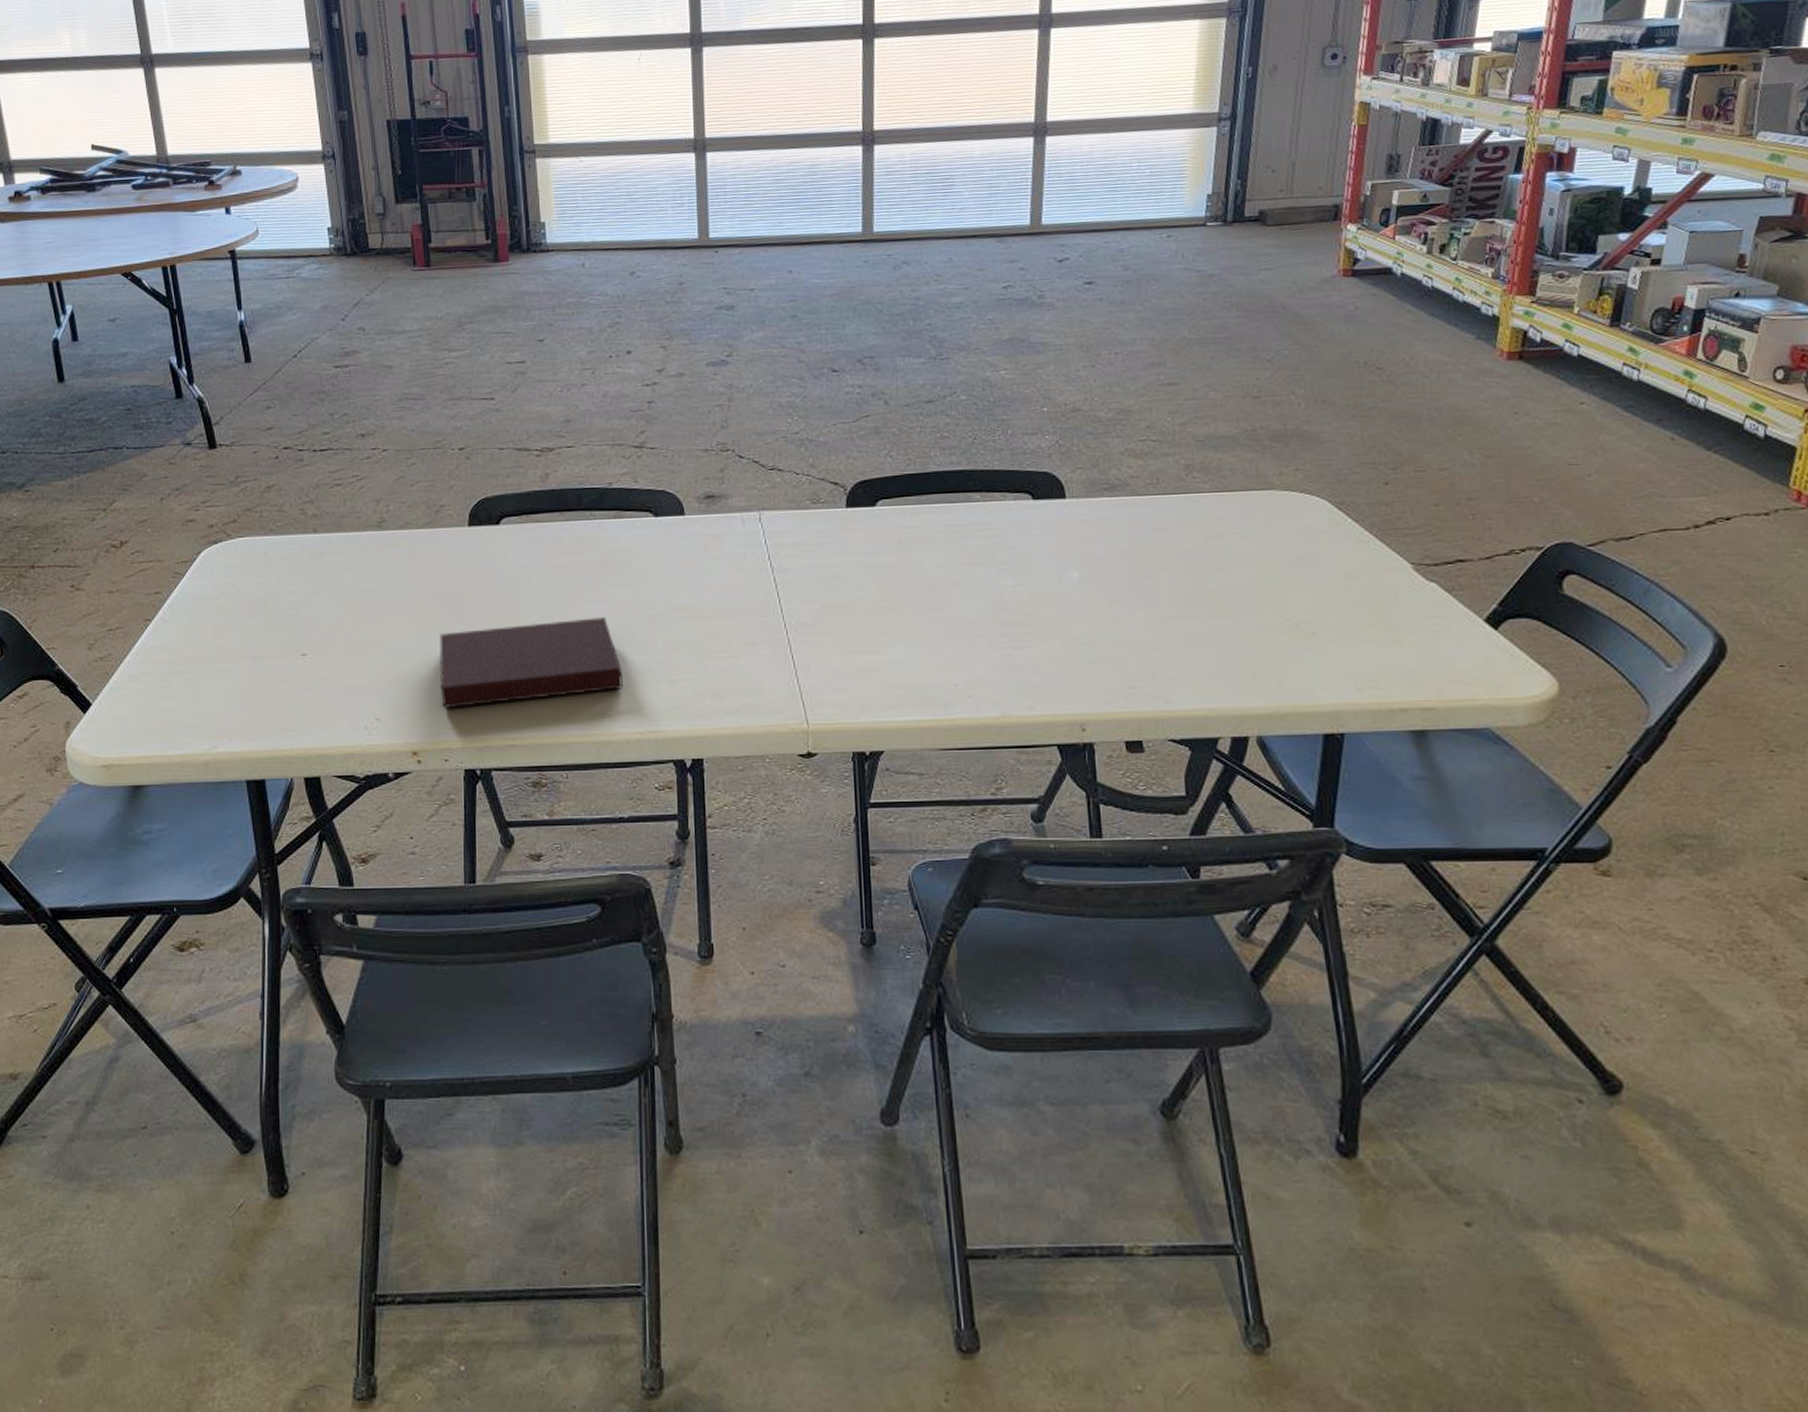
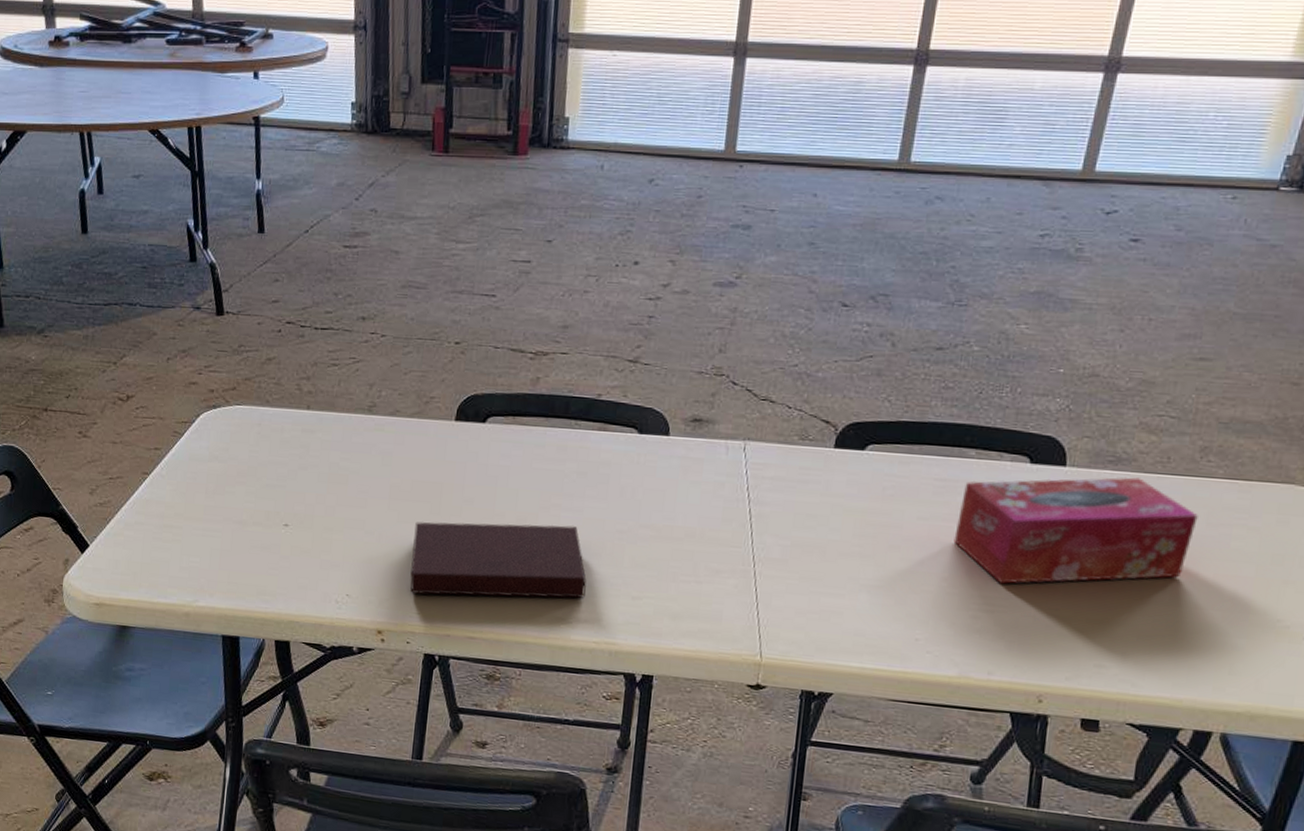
tissue box: none [974,501,1195,619] -> present [953,477,1198,584]

